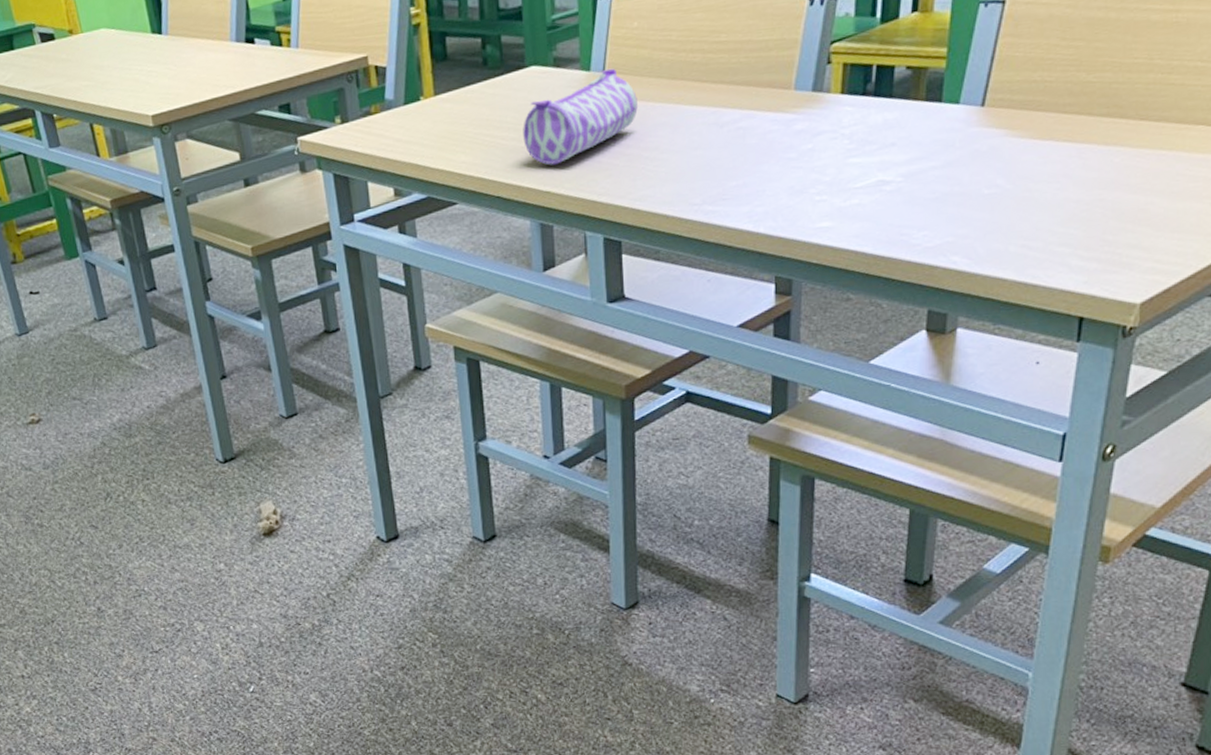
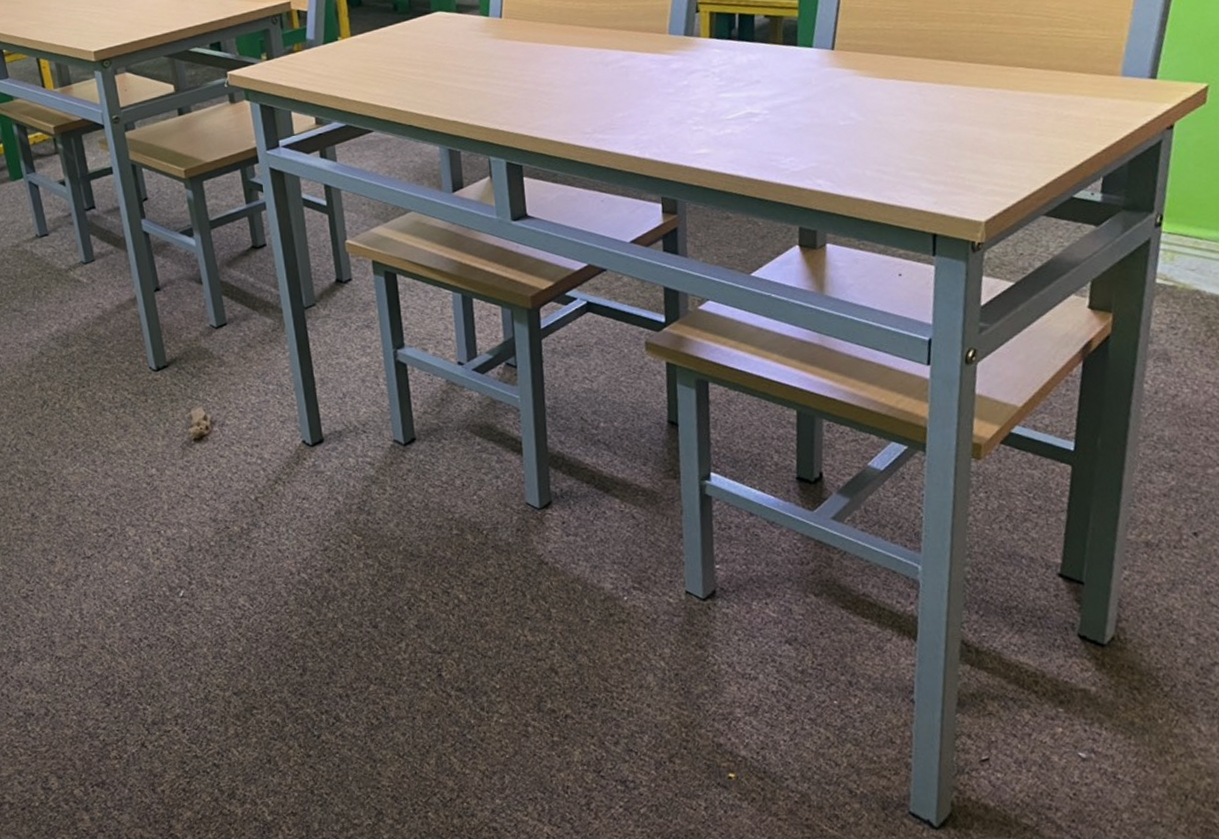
pencil case: present [523,68,638,165] -> none [430,14,532,98]

